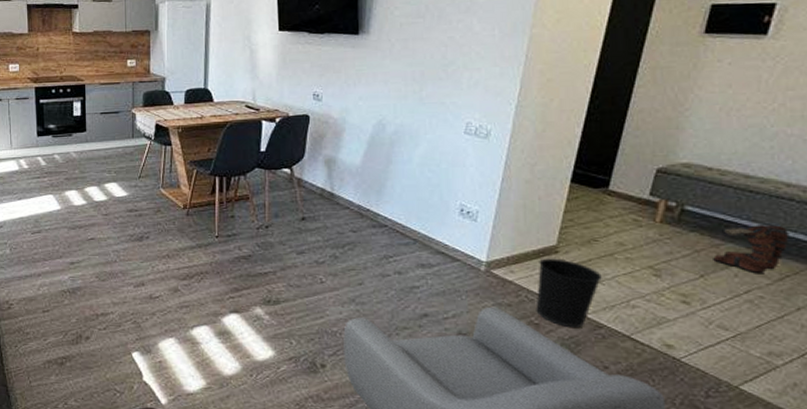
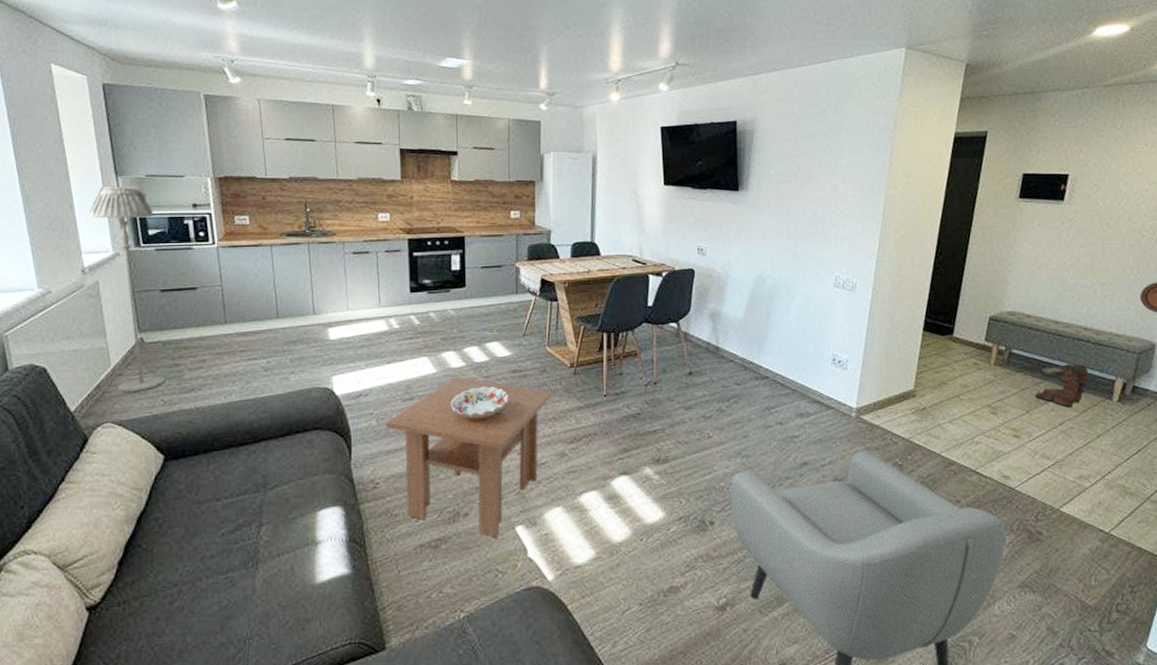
coffee table: none [18,214,166,360] -> present [386,377,552,537]
decorative bowl: none [73,223,126,252] -> present [450,386,509,419]
wastebasket: present [536,258,602,329] -> none [899,402,951,467]

